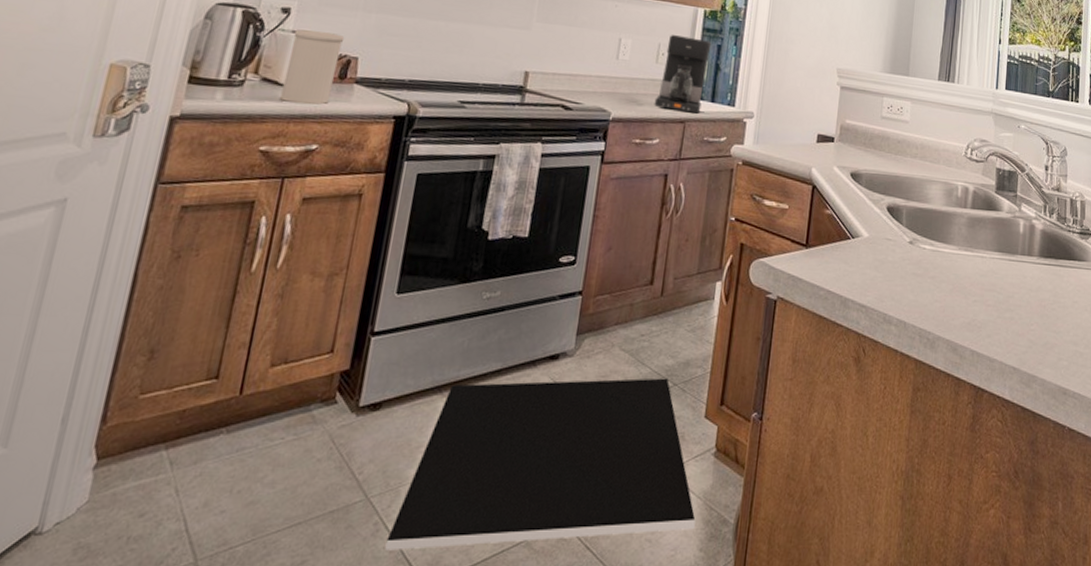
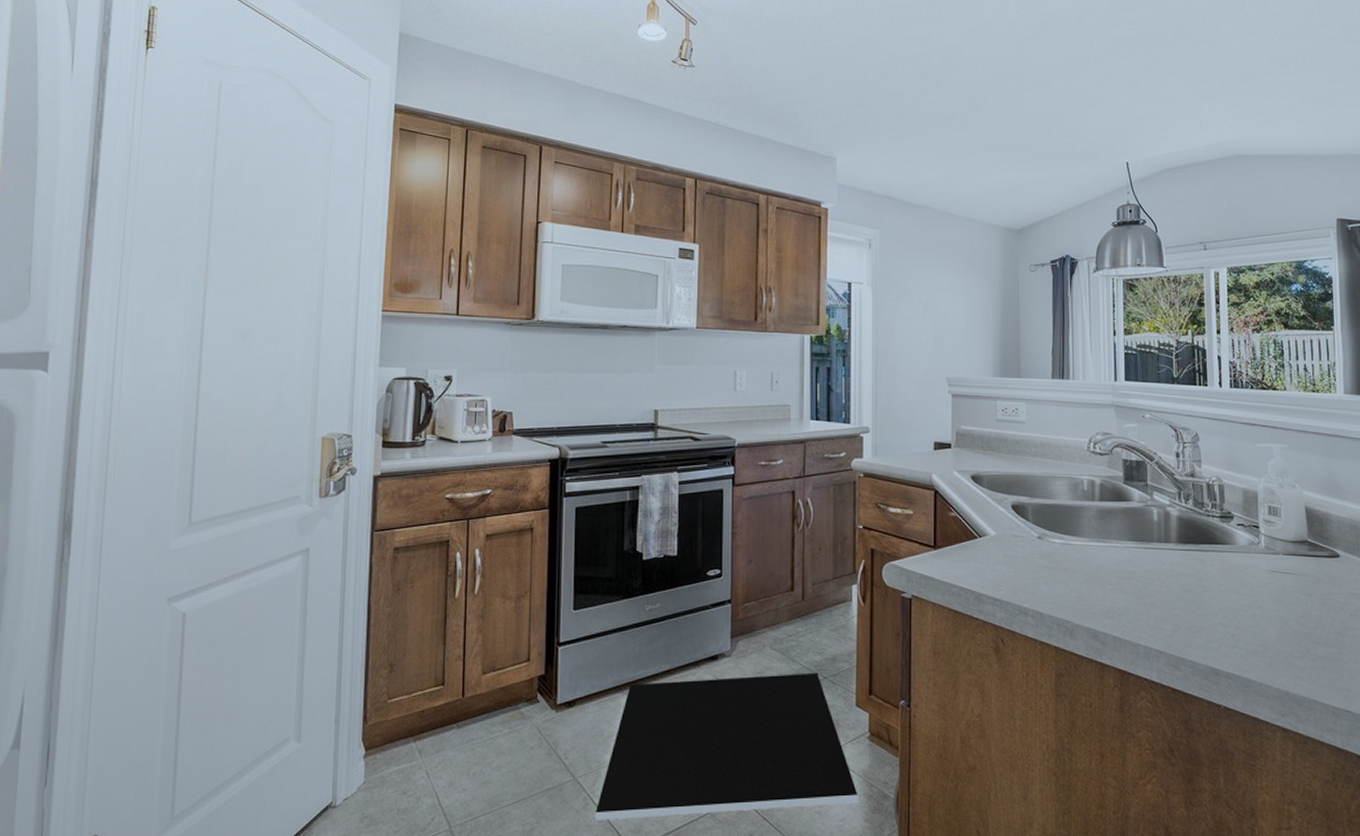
canister: present [280,29,345,106] -> none [455,393,499,457]
coffee maker: present [654,35,712,115] -> none [774,363,821,434]

